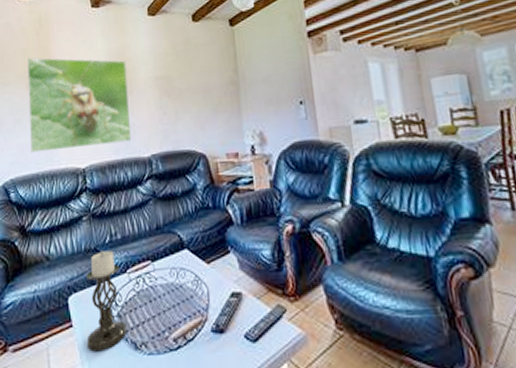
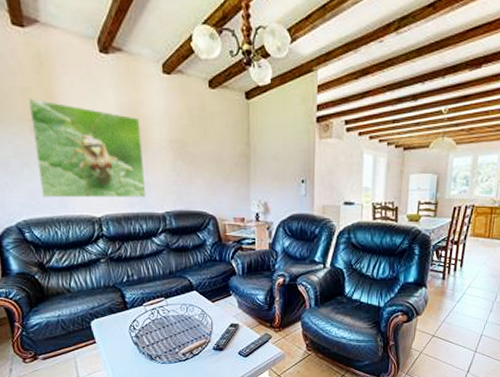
candle holder: present [86,250,127,352] -> none [106,288,144,361]

